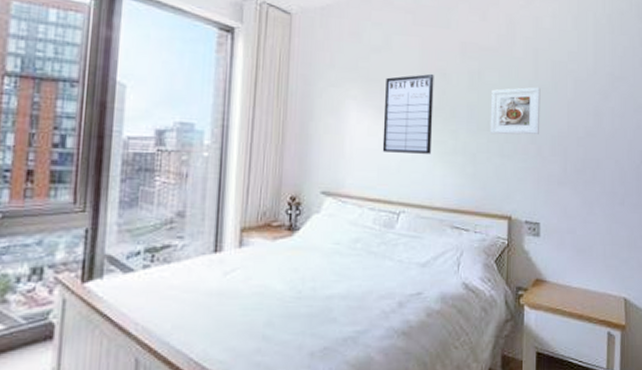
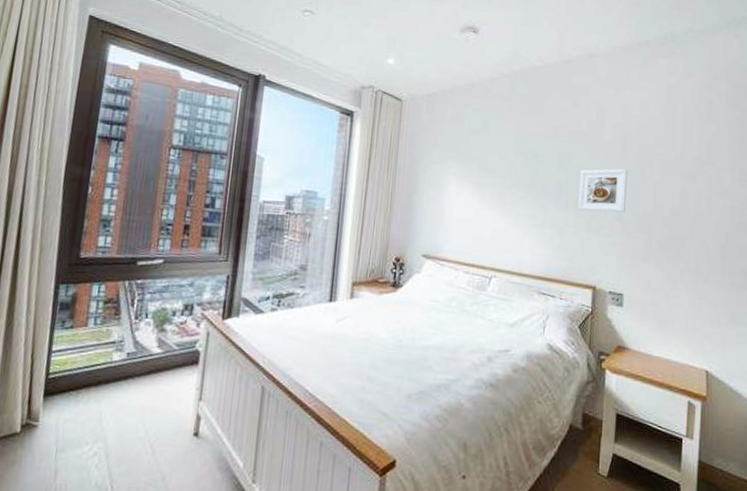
writing board: present [382,73,434,154] -> none [477,154,527,226]

